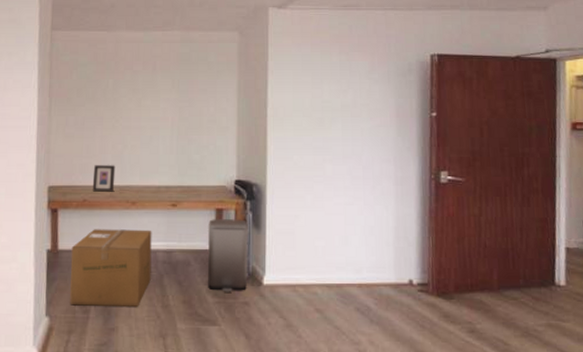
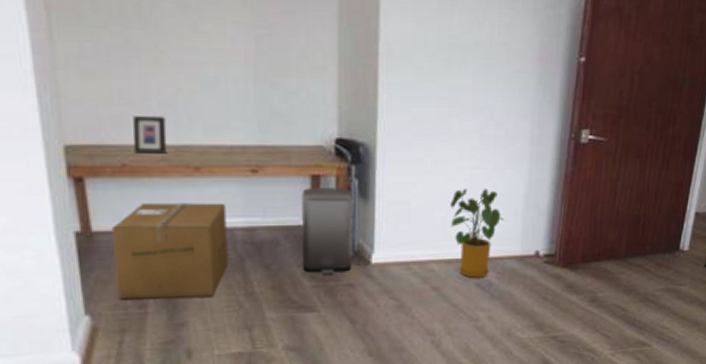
house plant: none [328,222,378,302] -> present [450,189,505,278]

